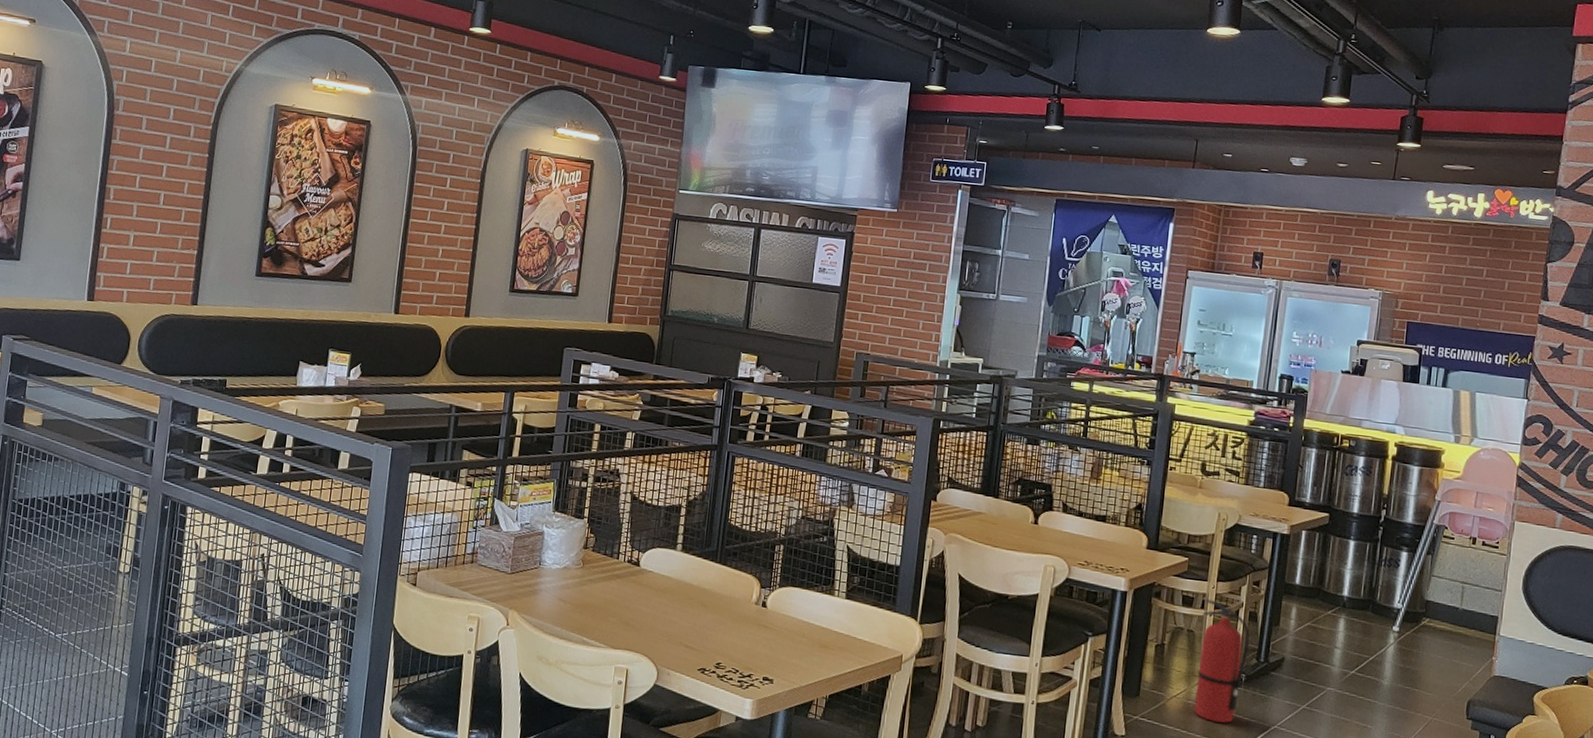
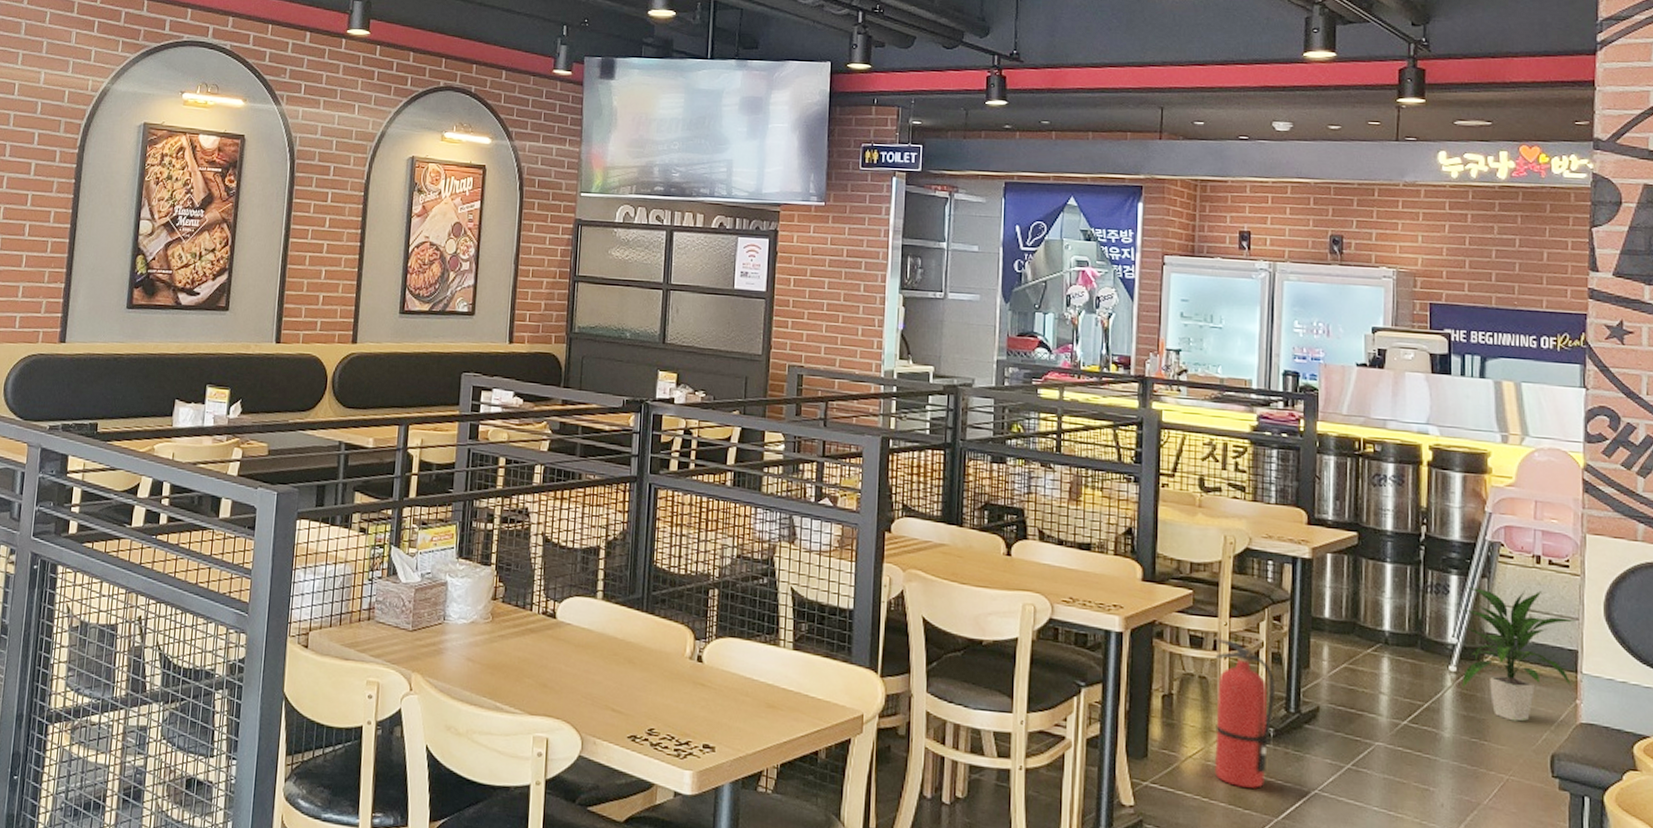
indoor plant: none [1402,562,1501,674] -> present [1461,587,1578,722]

